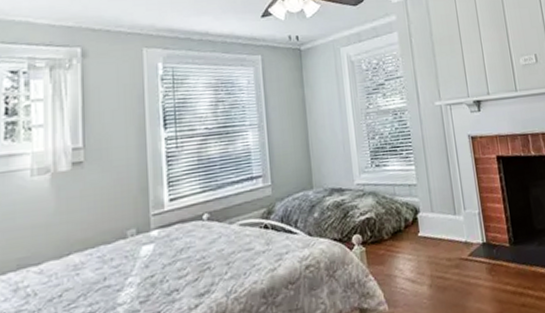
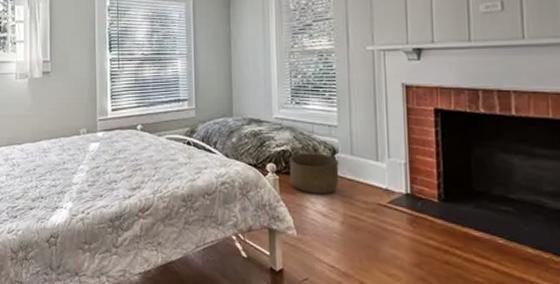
basket: none [374,215,424,261] -> present [290,153,339,194]

